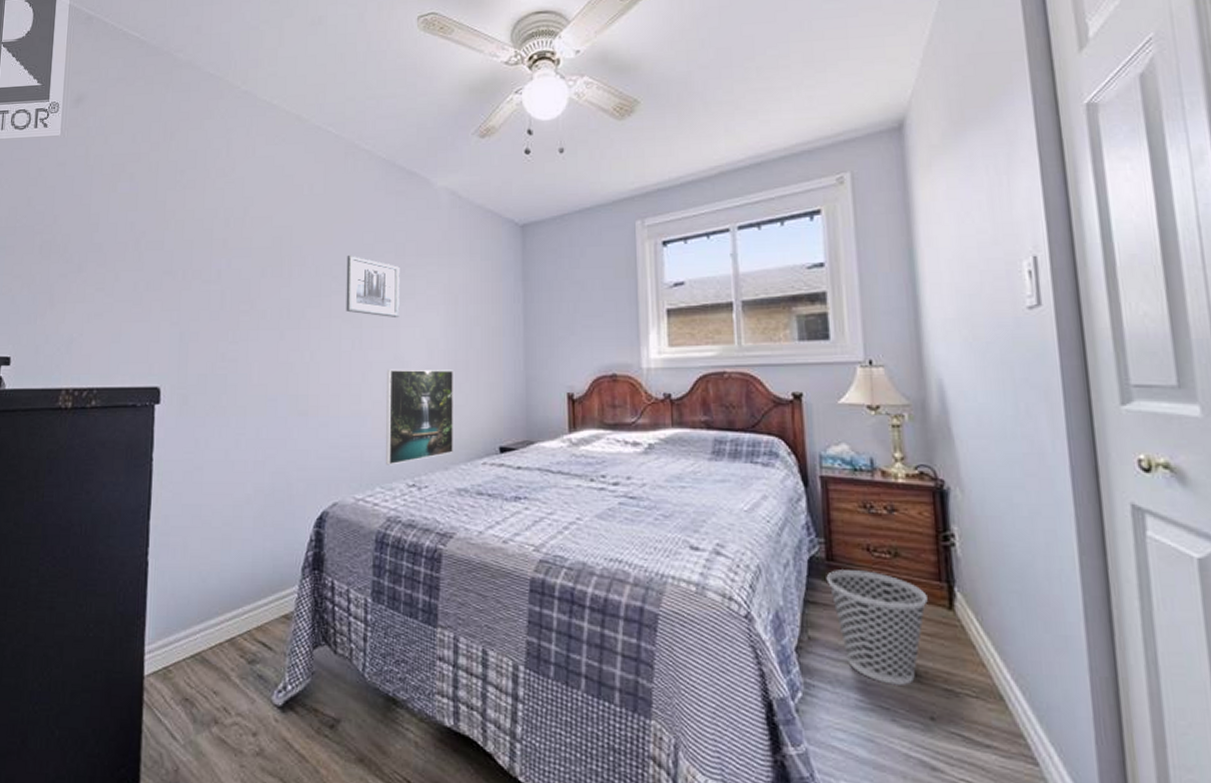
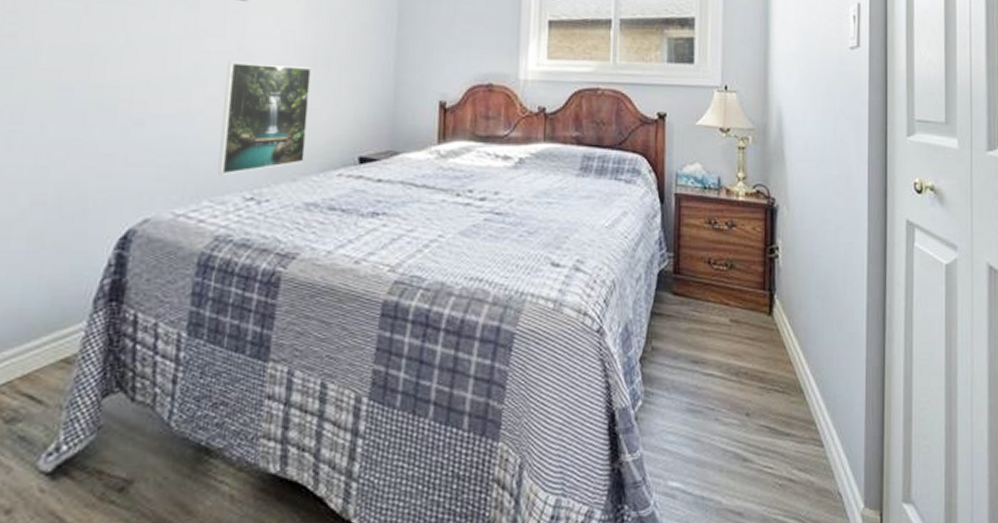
wastebasket: present [826,570,928,685] -> none [672,282,753,387]

